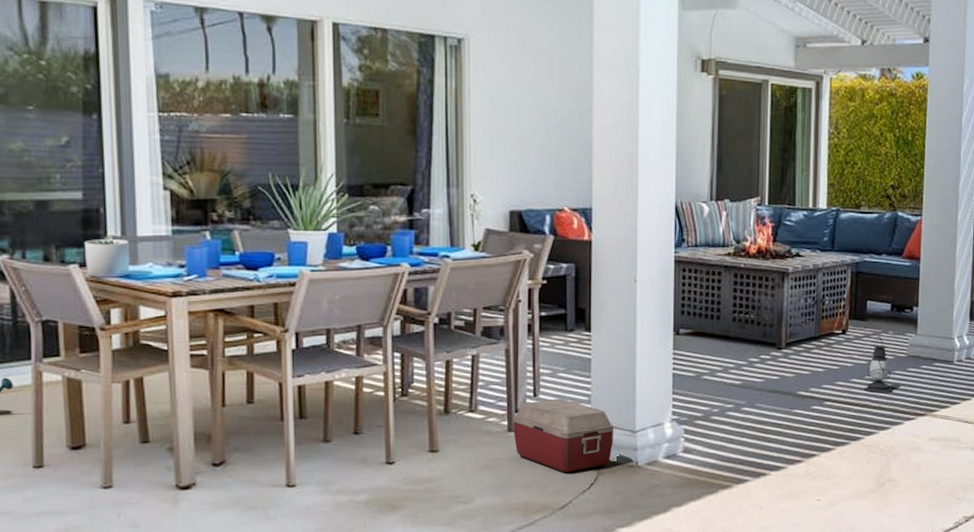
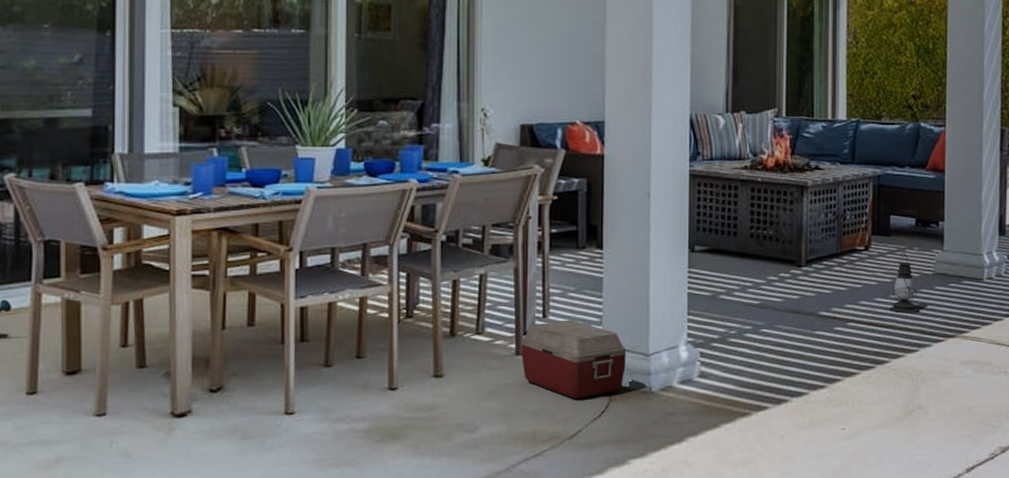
planter: present [85,239,131,278] -> none [91,157,136,196]

